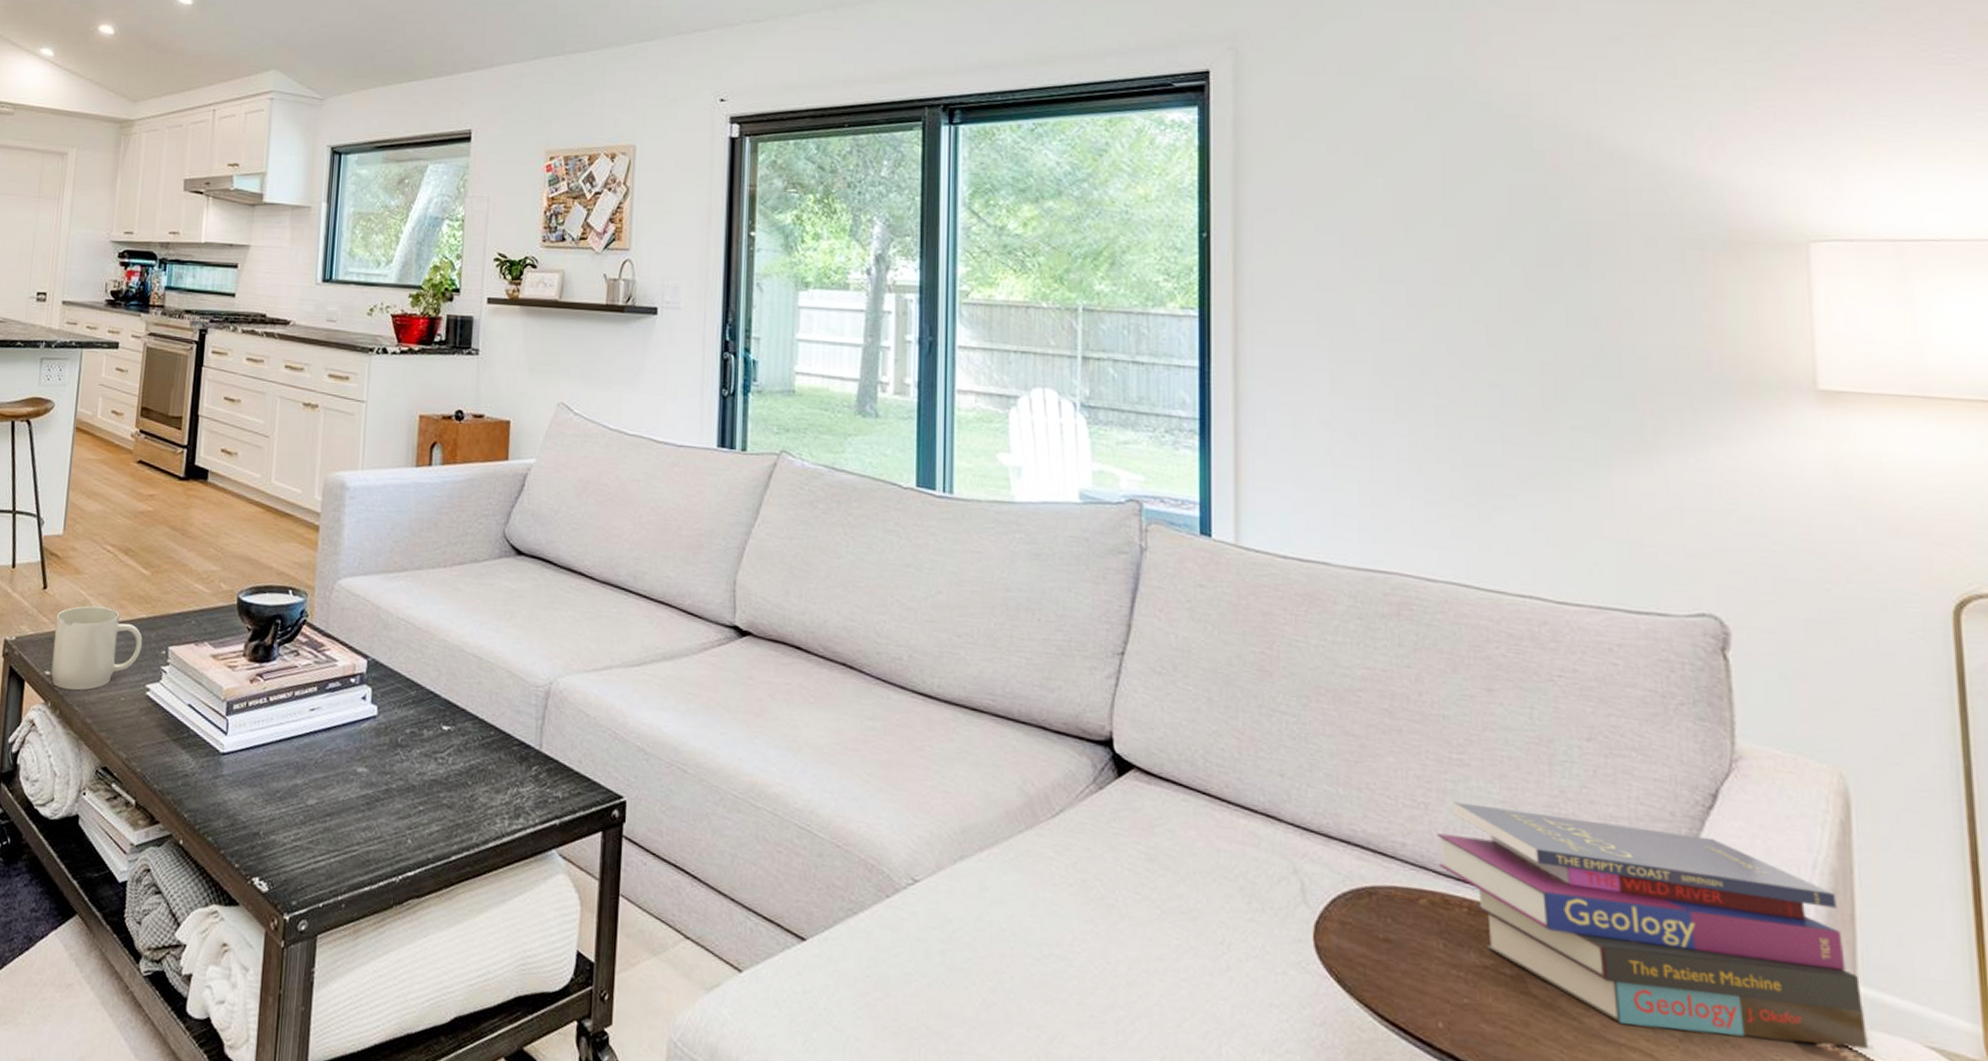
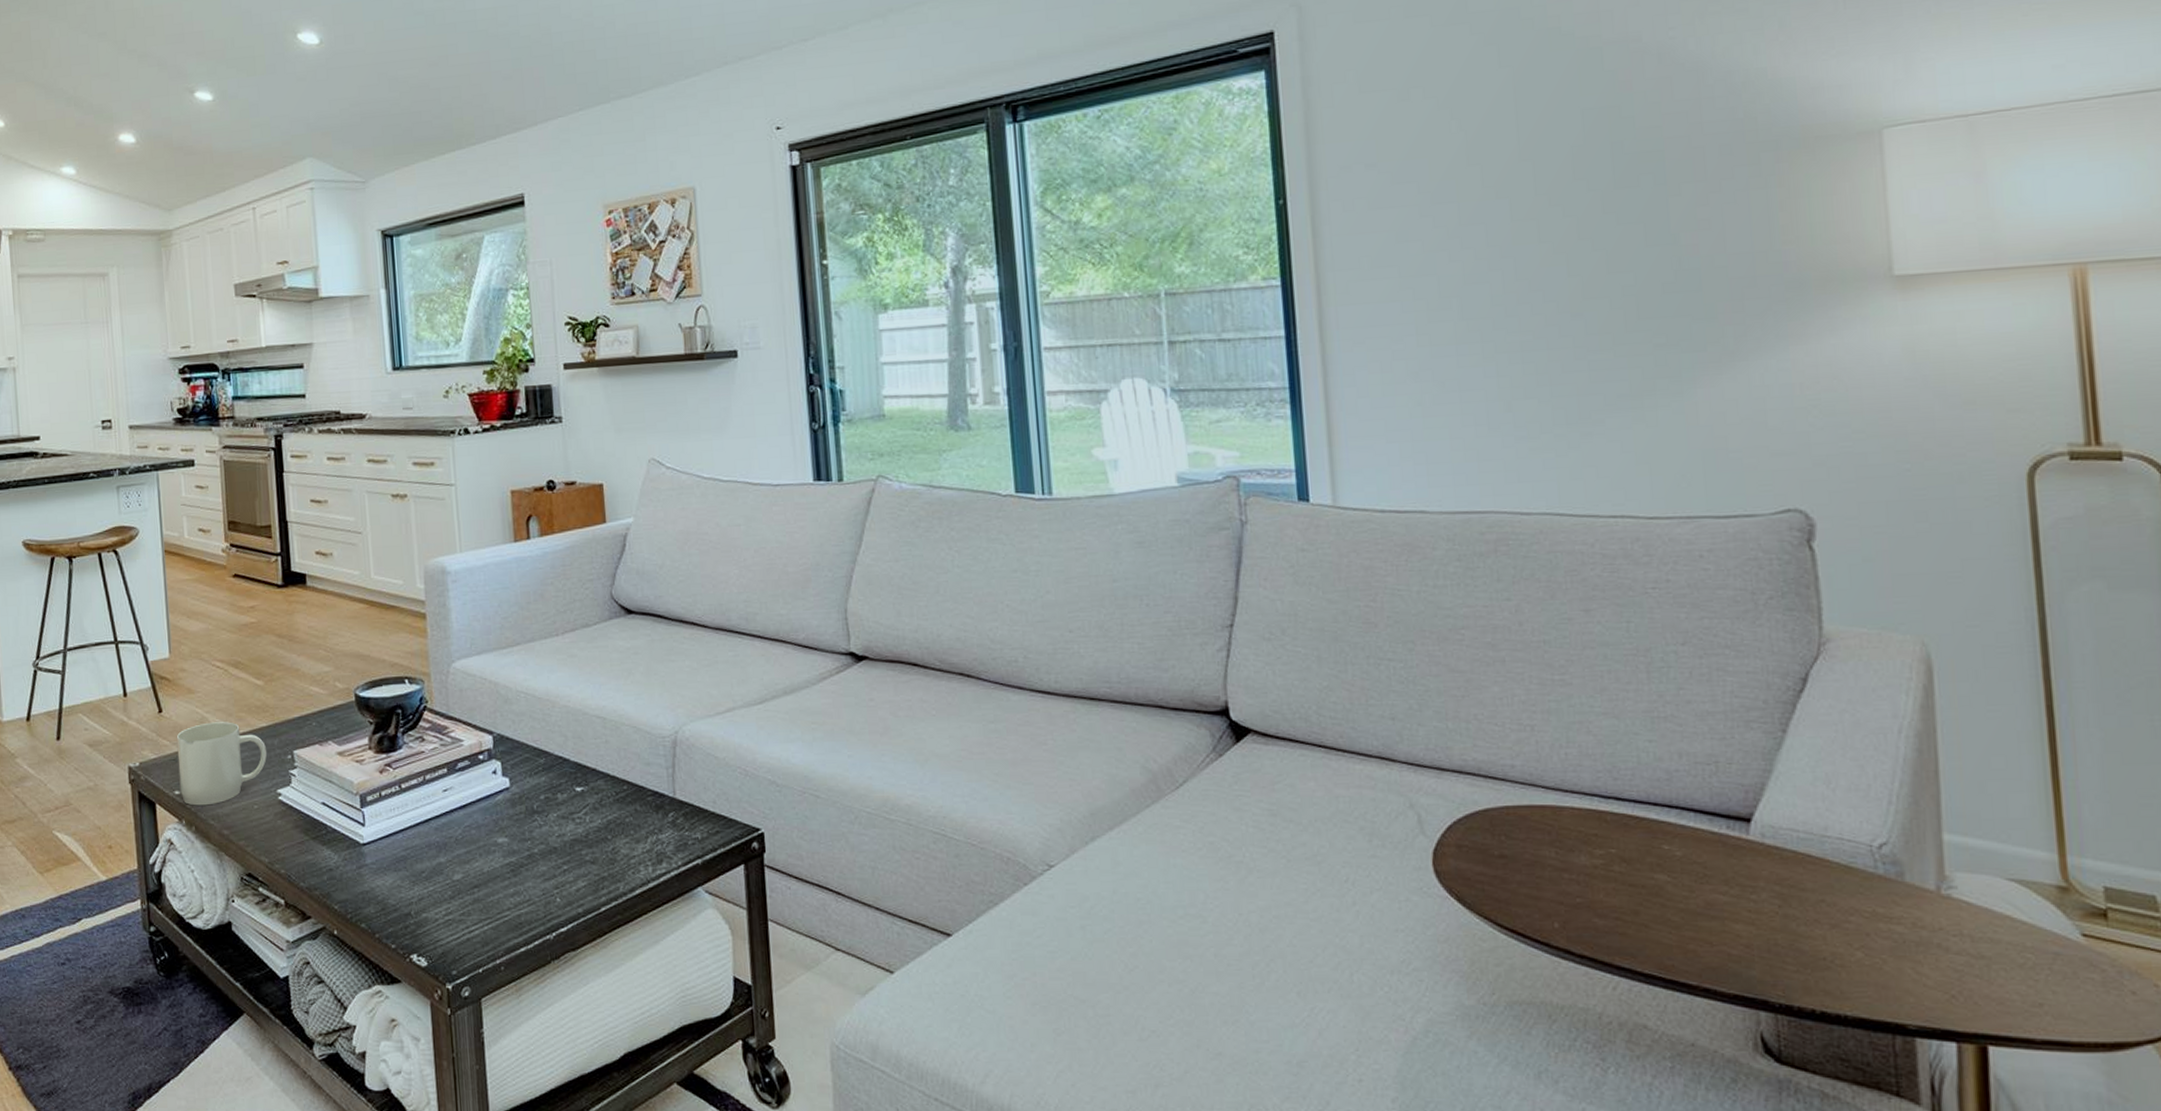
books: present [1437,801,1868,1049] -> none [1544,718,1953,901]

